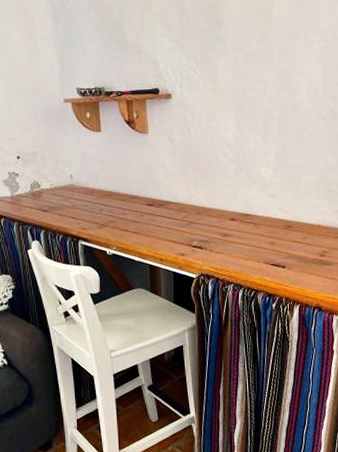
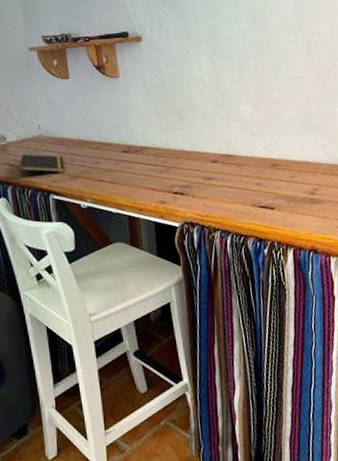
notepad: none [52,201,93,224] -> present [19,154,65,179]

